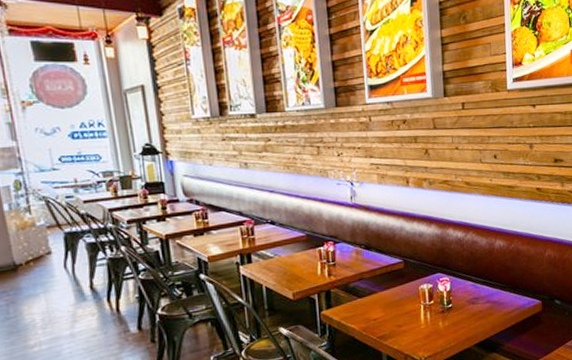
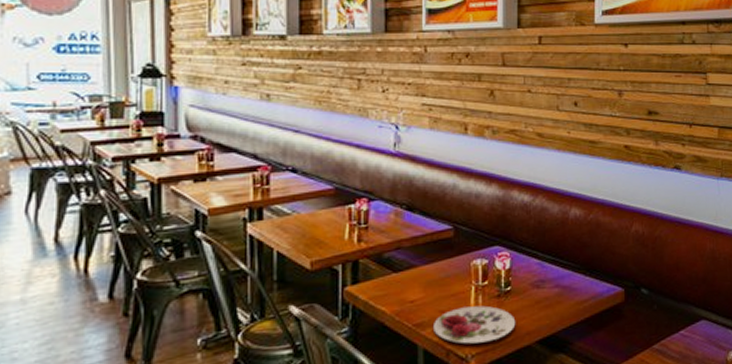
plate: none [393,320,458,350] -> present [434,305,516,344]

